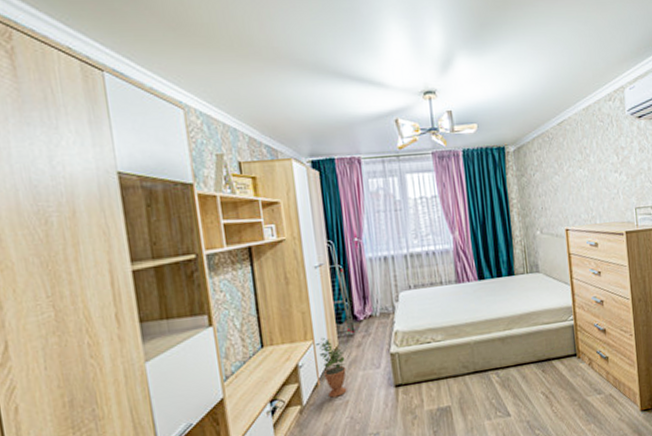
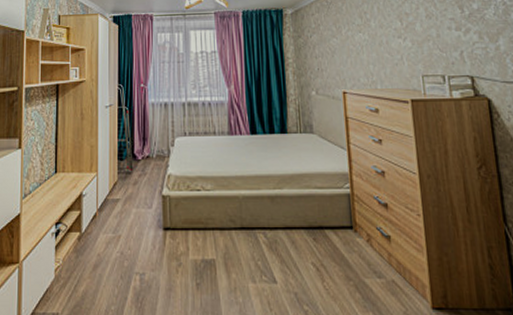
potted plant: present [315,337,347,398] -> none [98,171,122,230]

